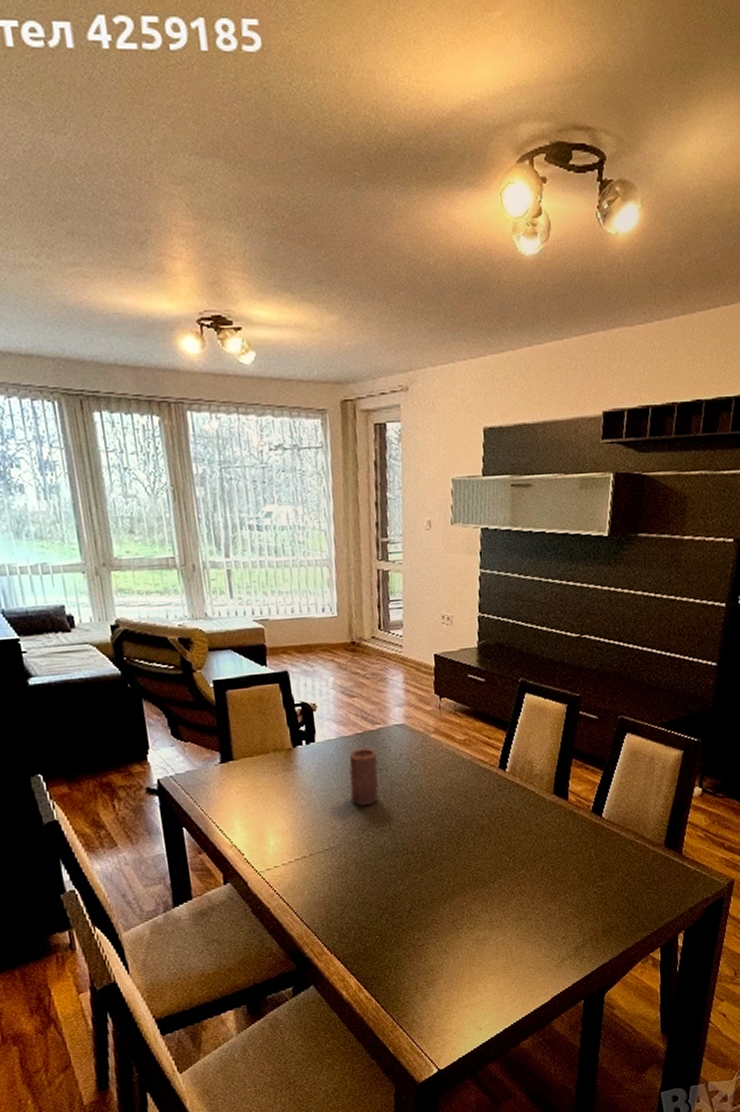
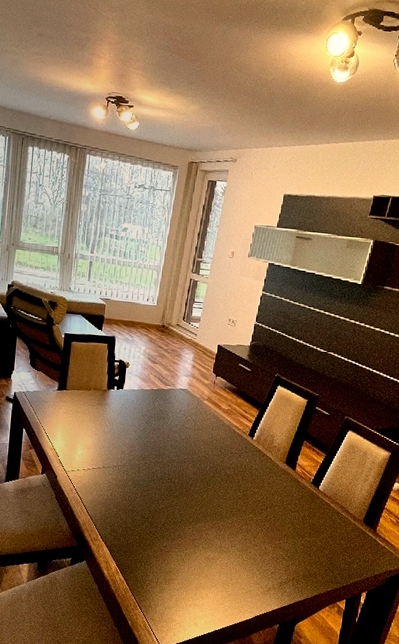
candle: present [349,747,379,806] -> none [139,399,163,441]

